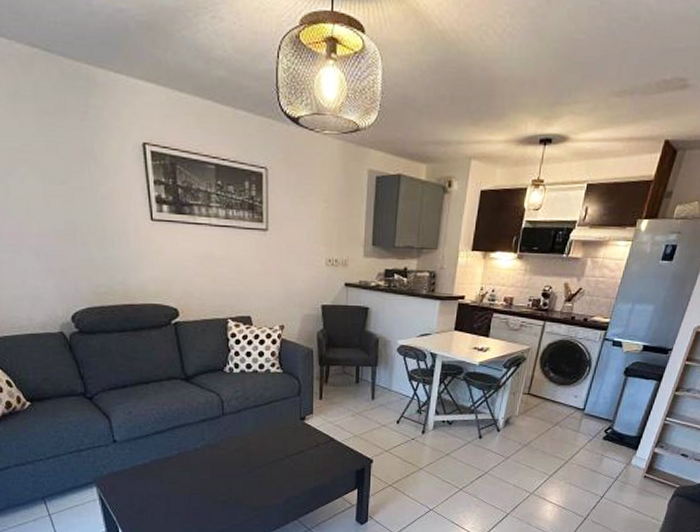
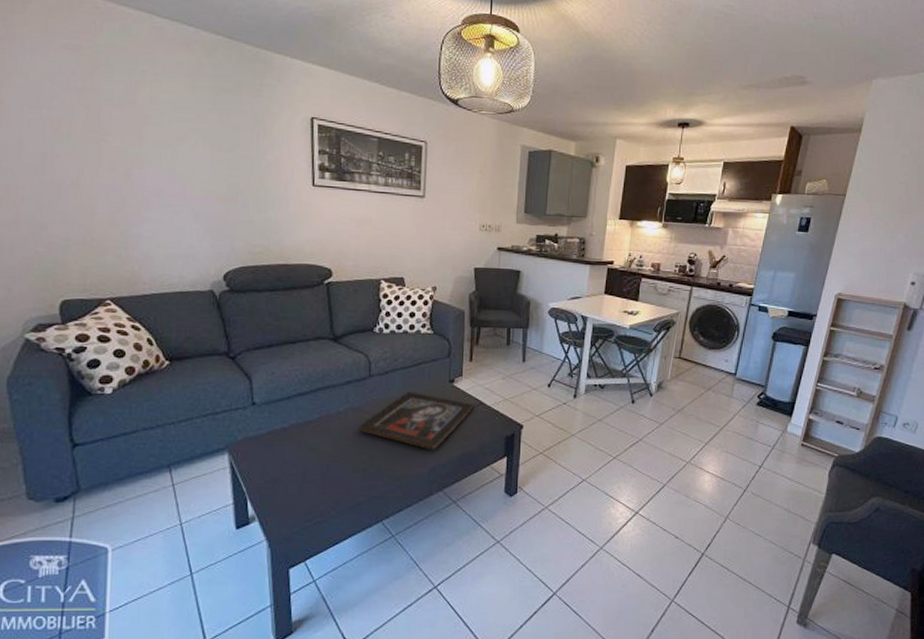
religious icon: none [216,429,326,483] -> present [359,391,475,450]

